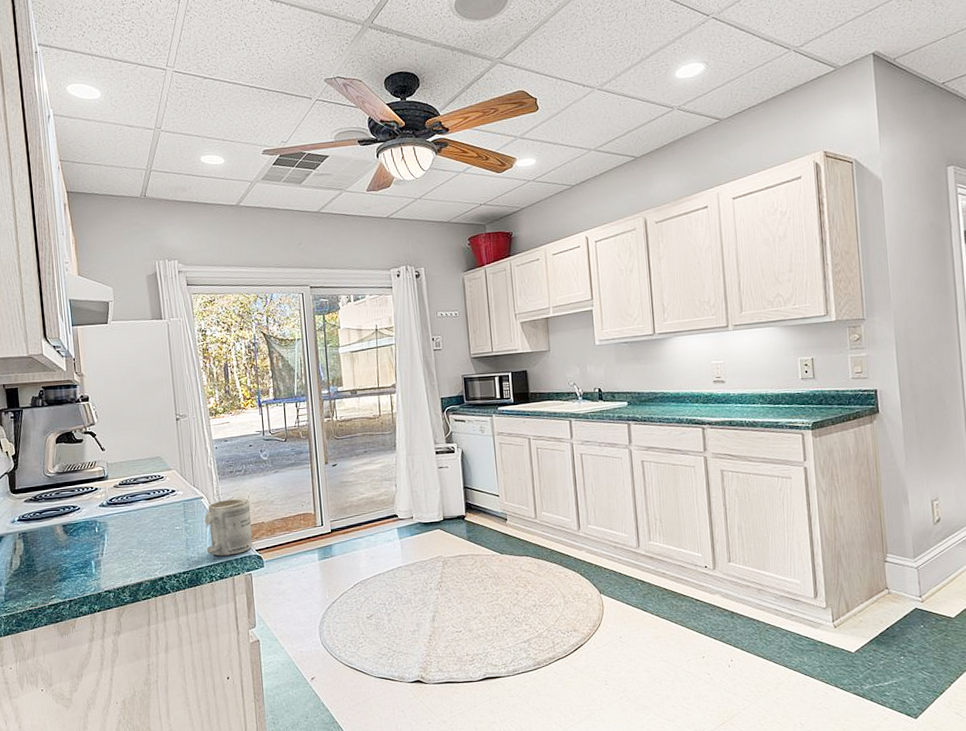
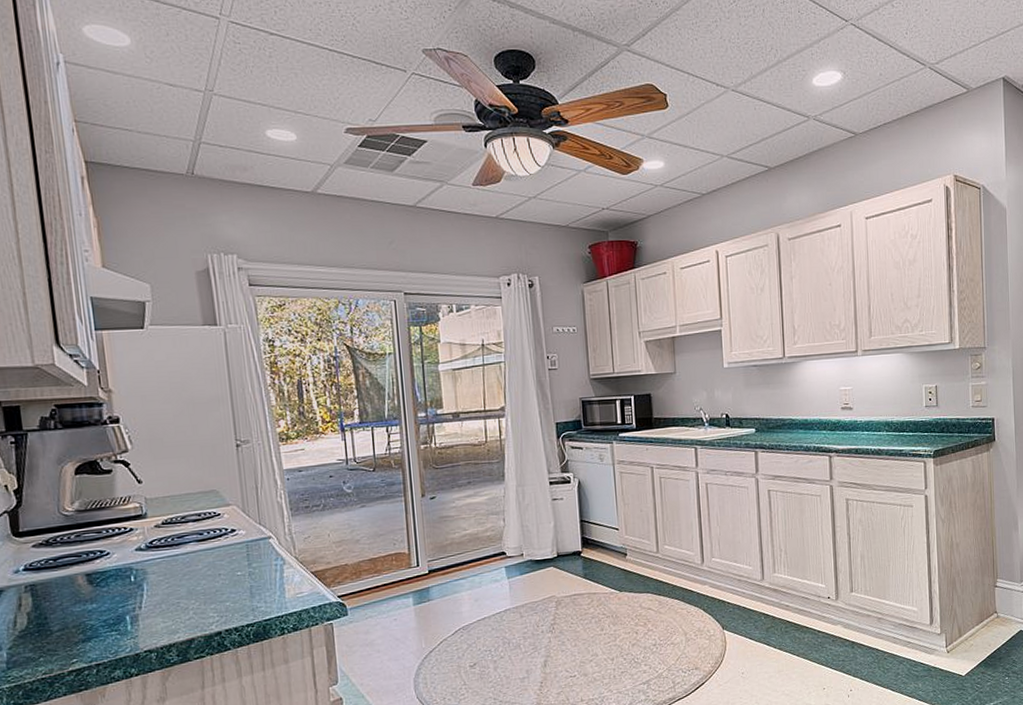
mug: present [204,498,253,556] -> none [273,537,334,605]

